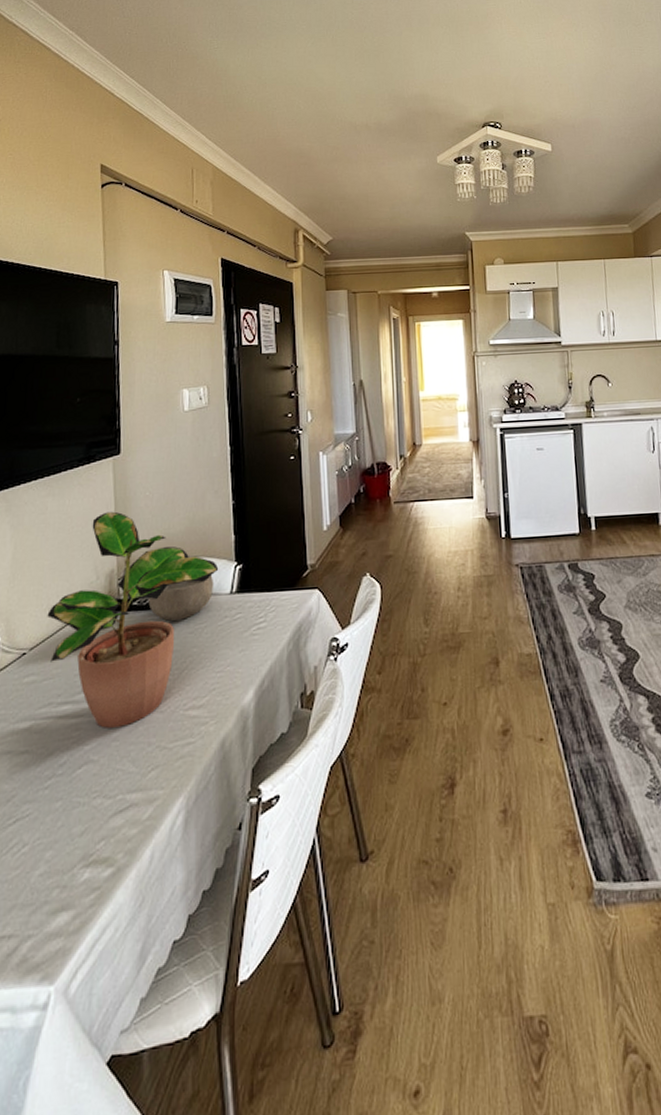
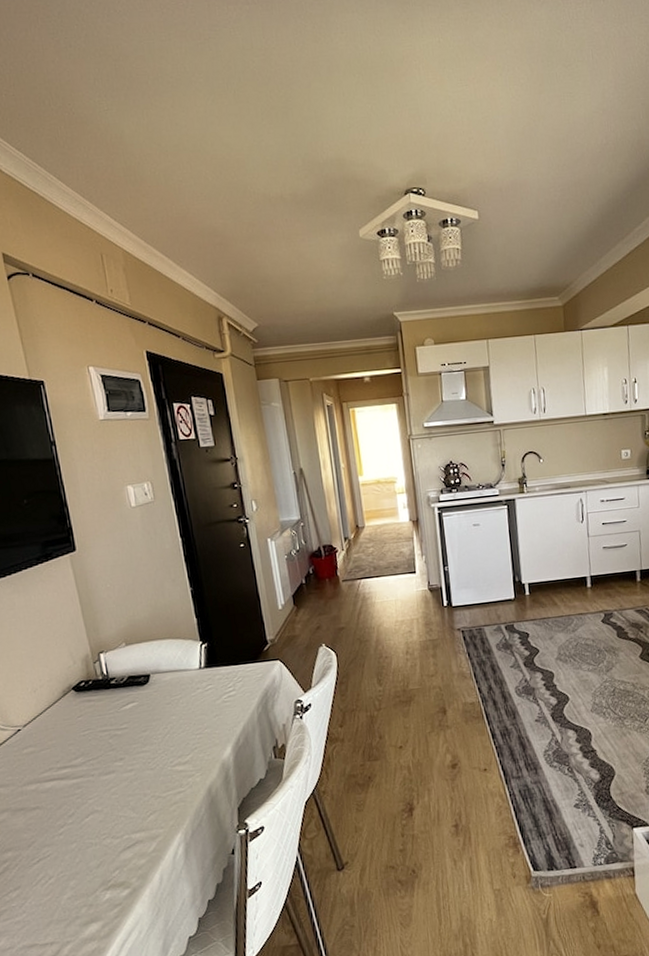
potted plant: present [47,511,219,728] -> none [33,603,186,785]
bowl: present [148,575,214,621] -> none [125,654,184,695]

